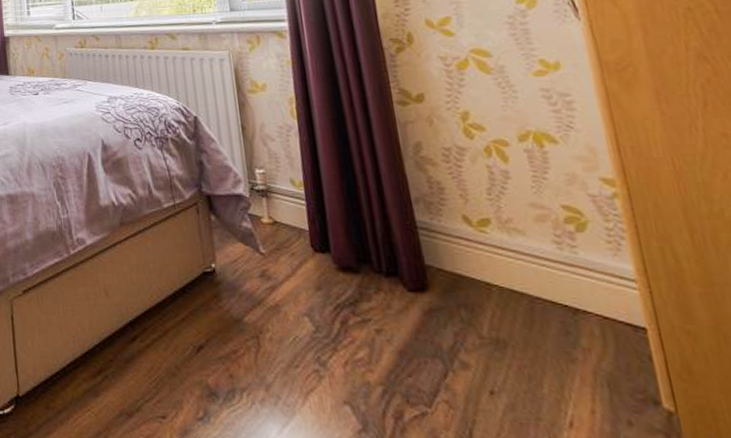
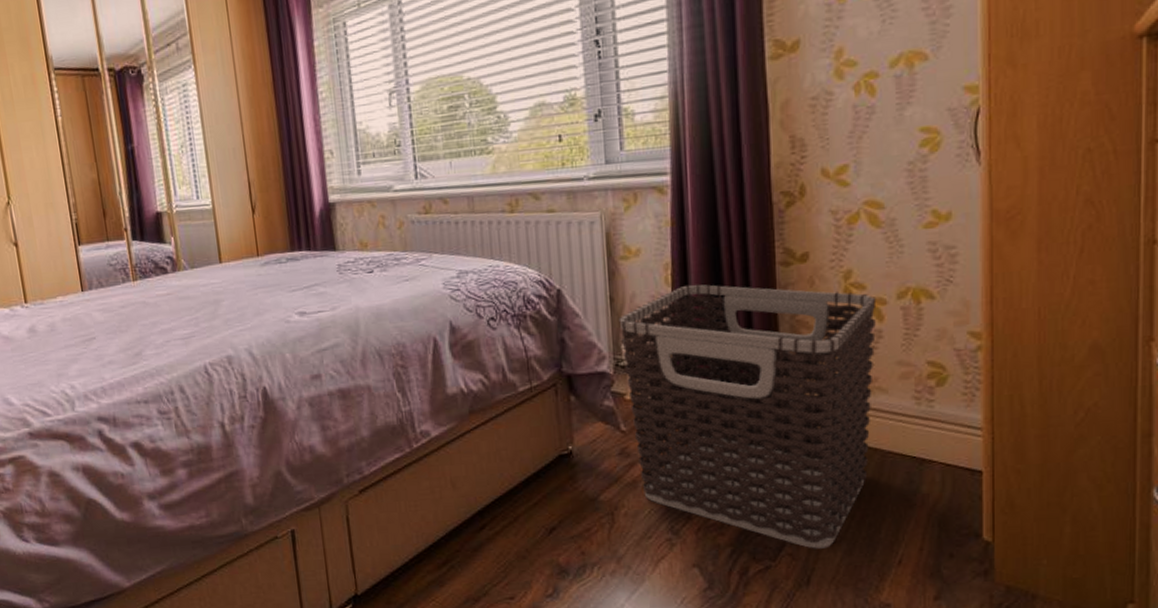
clothes hamper: none [251,118,518,399] -> present [618,284,877,549]

